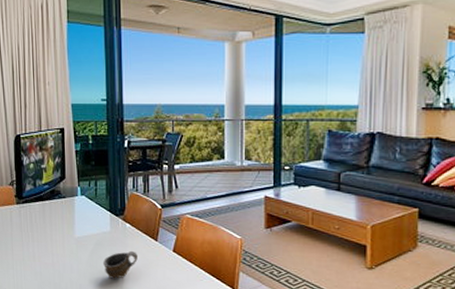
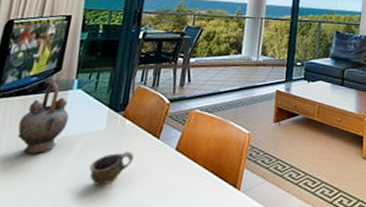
teapot: none [43,189,80,250] -> present [17,82,70,154]

